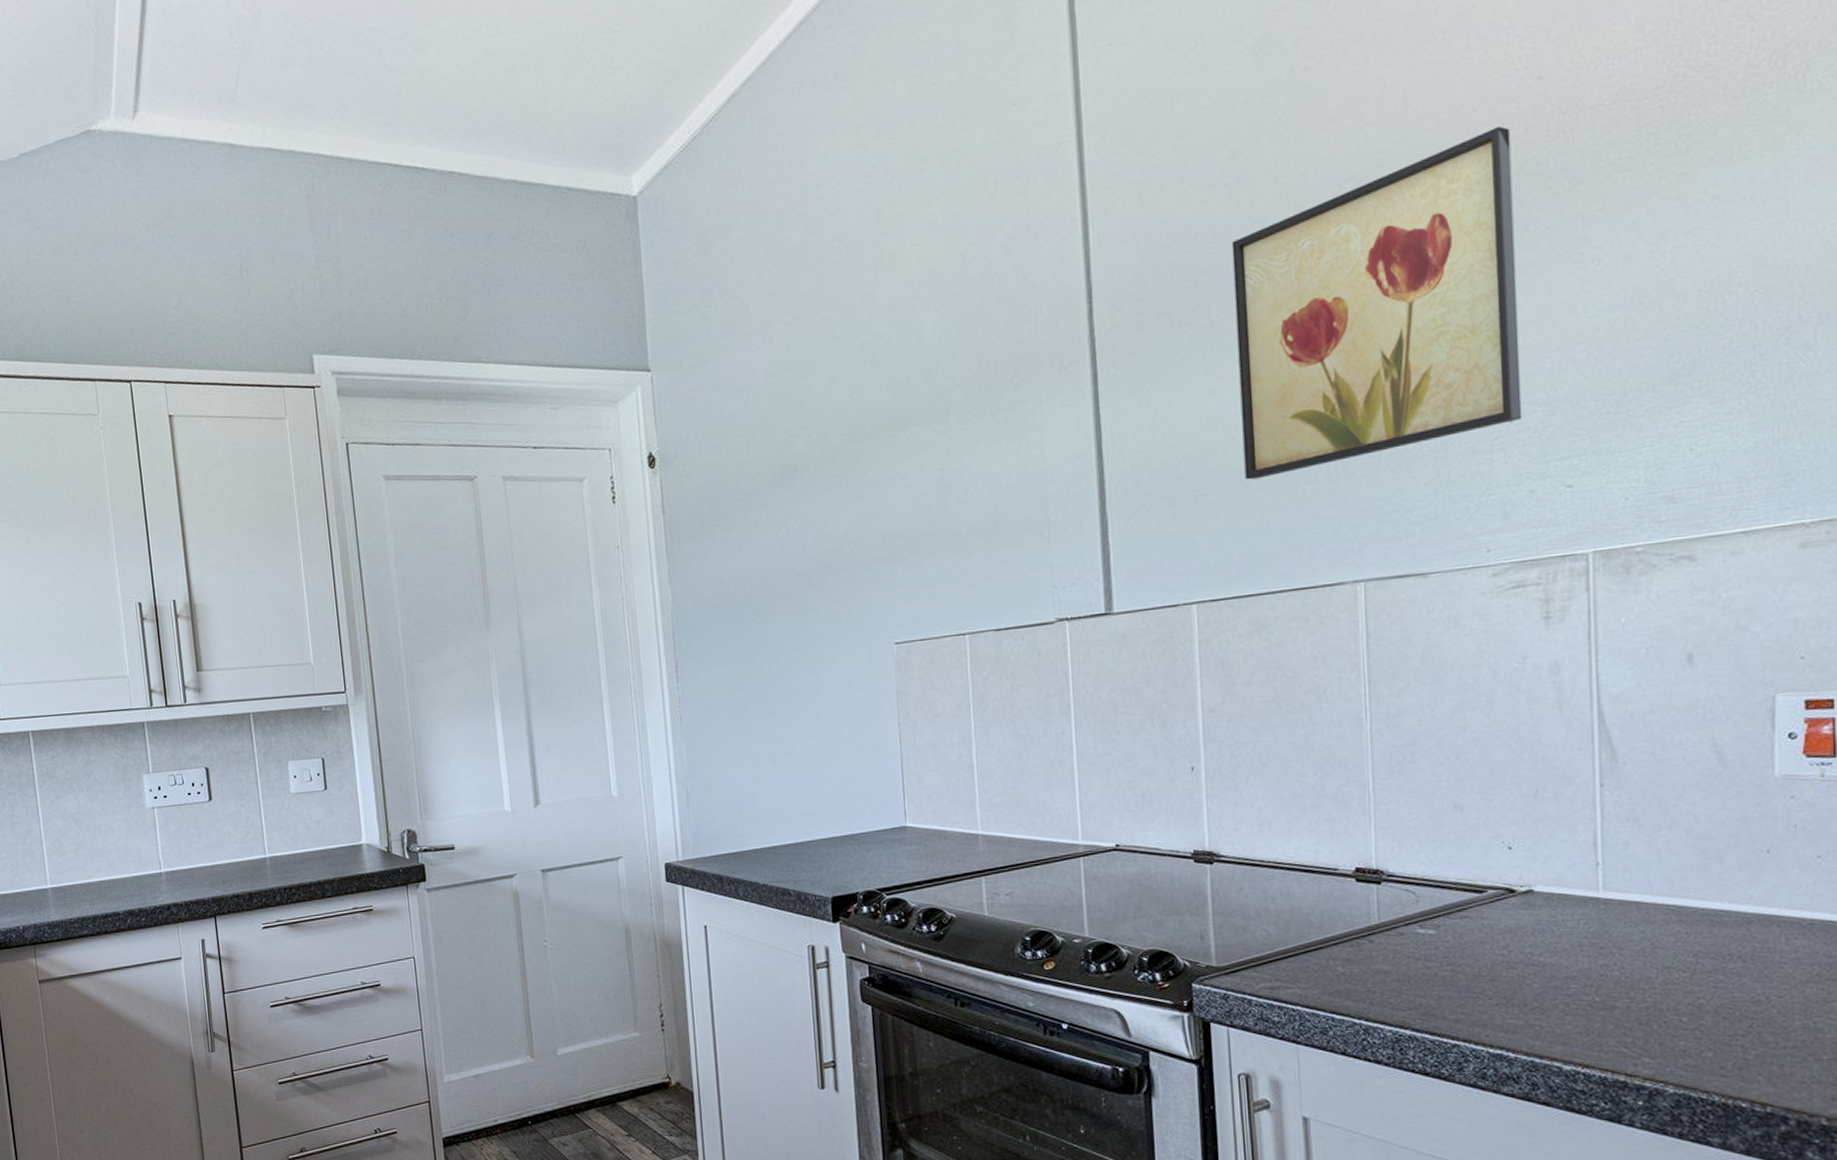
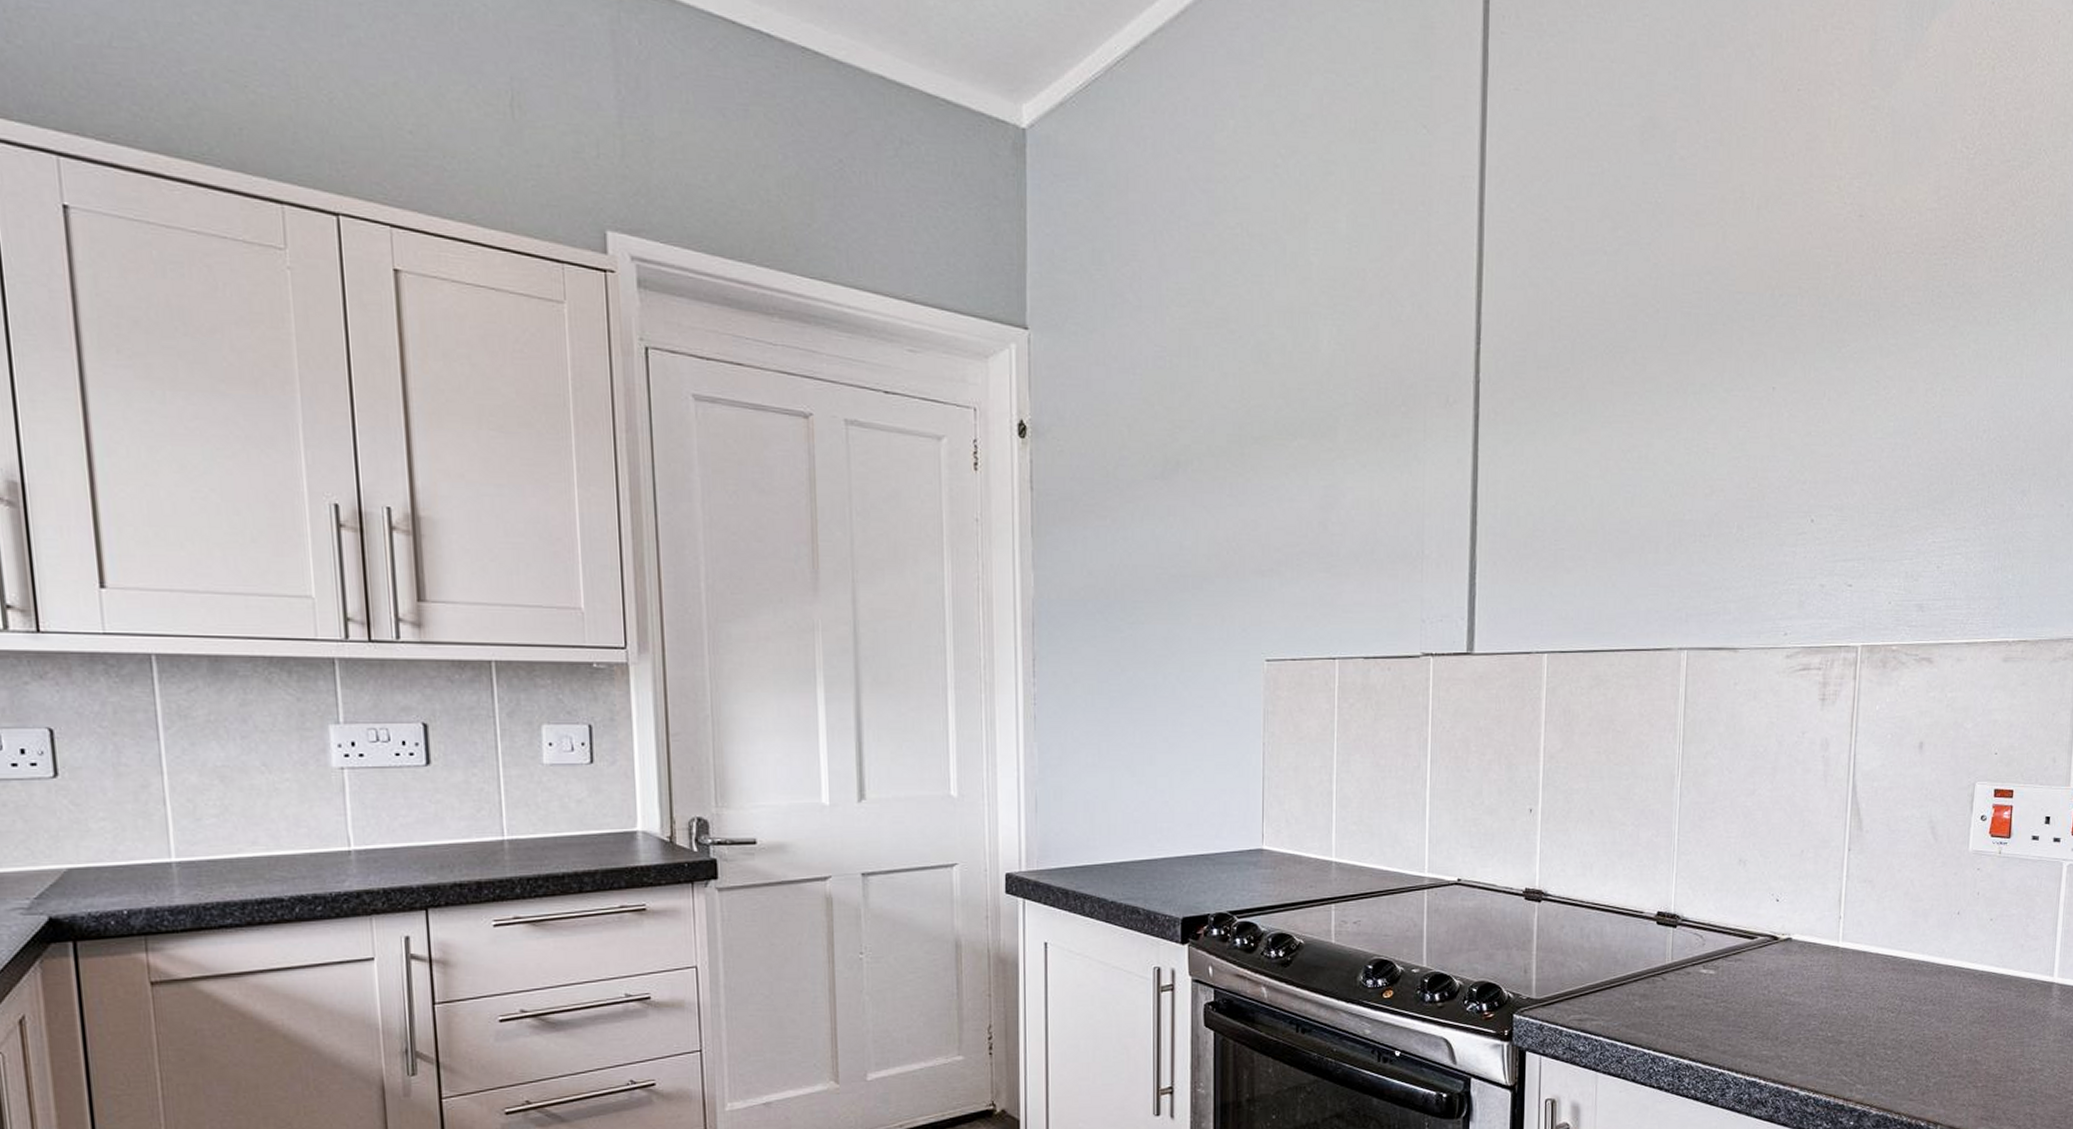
wall art: present [1231,126,1522,480] -> none [1599,251,1835,542]

